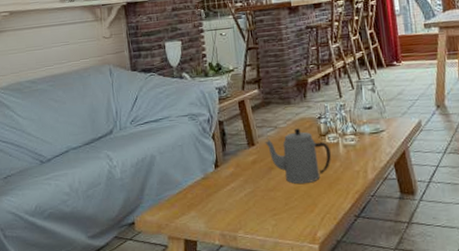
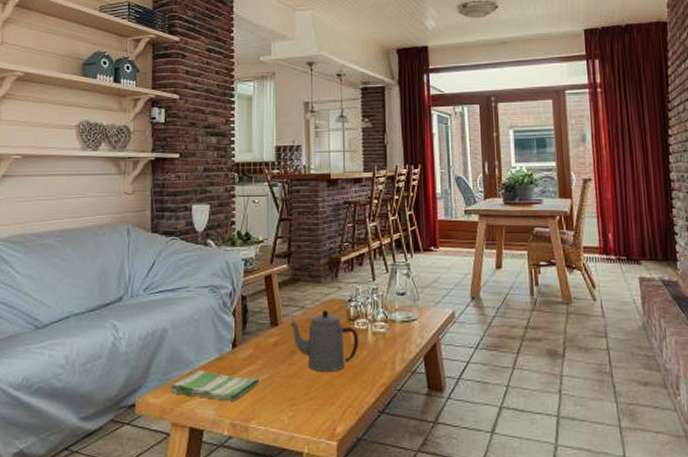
dish towel: none [163,189,243,215] -> present [170,370,260,401]

